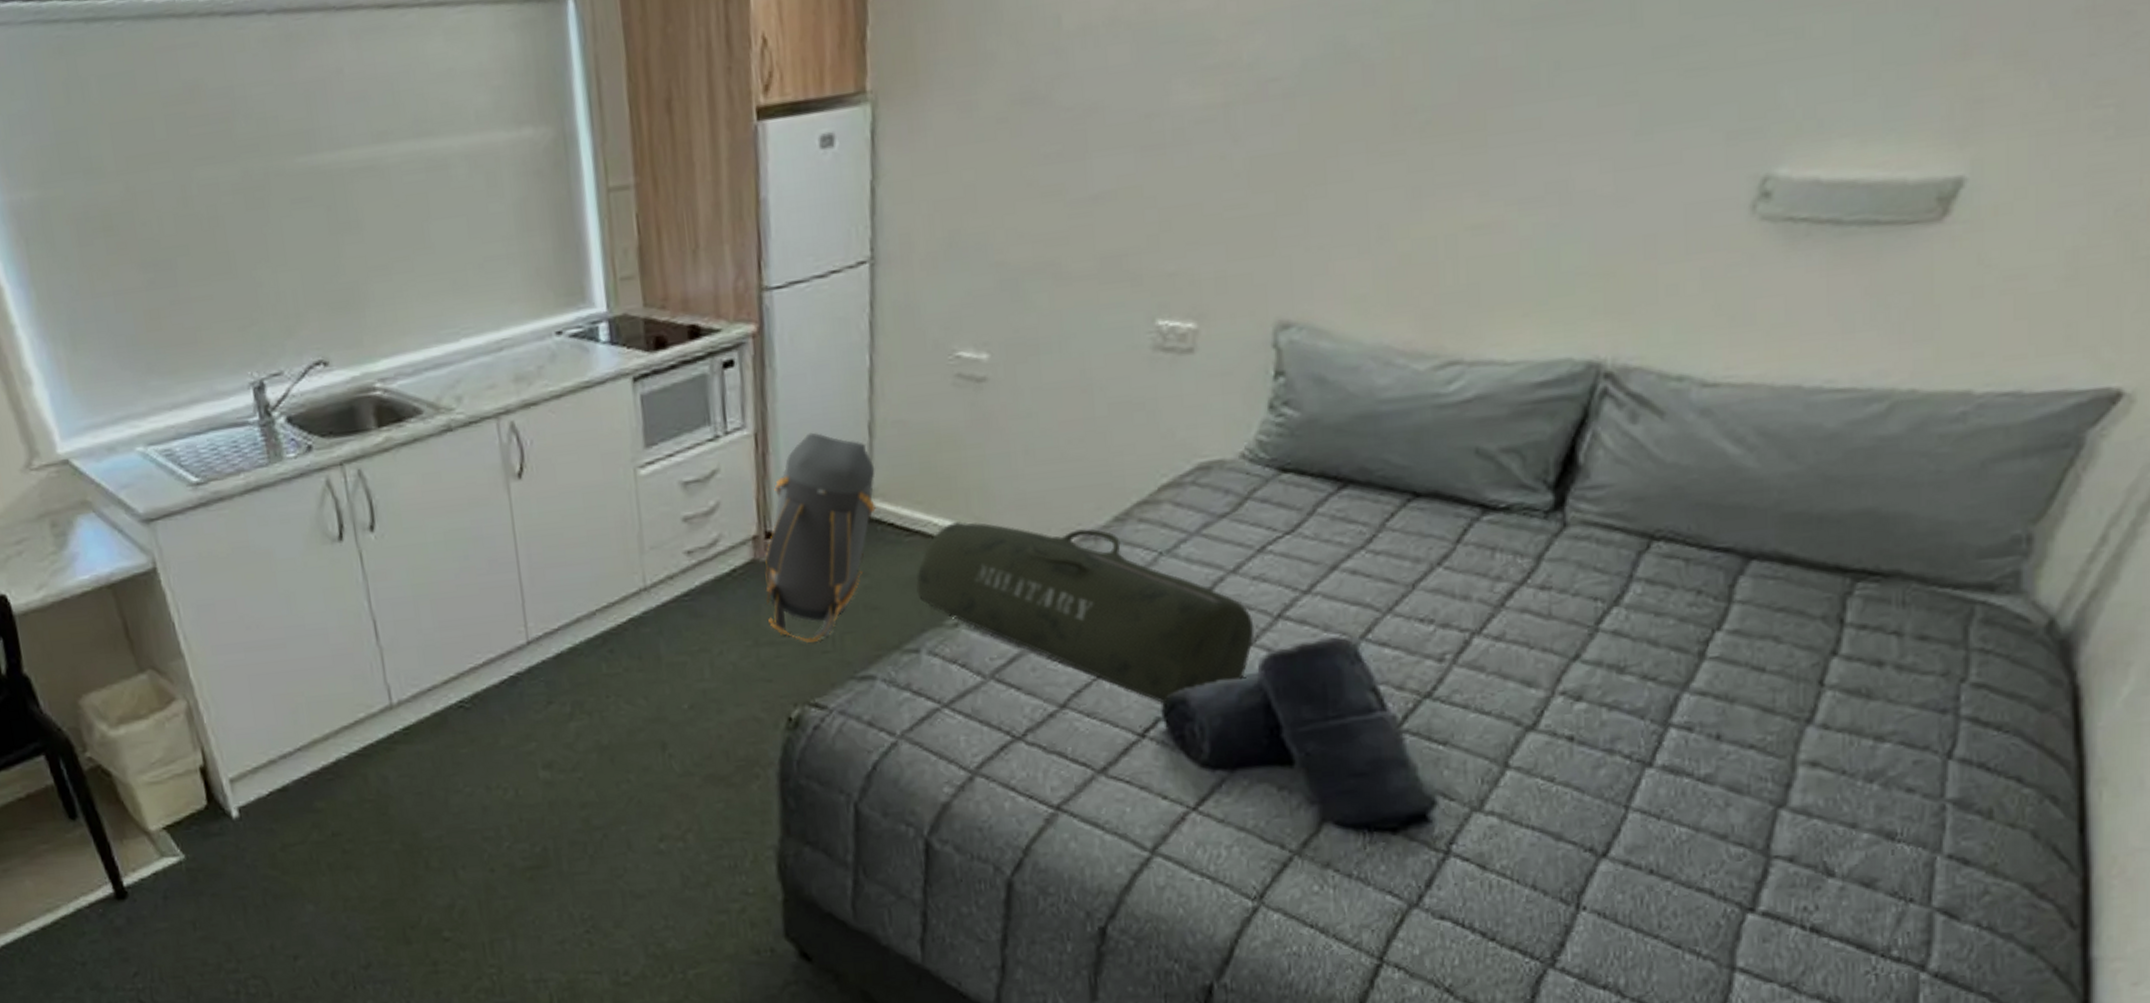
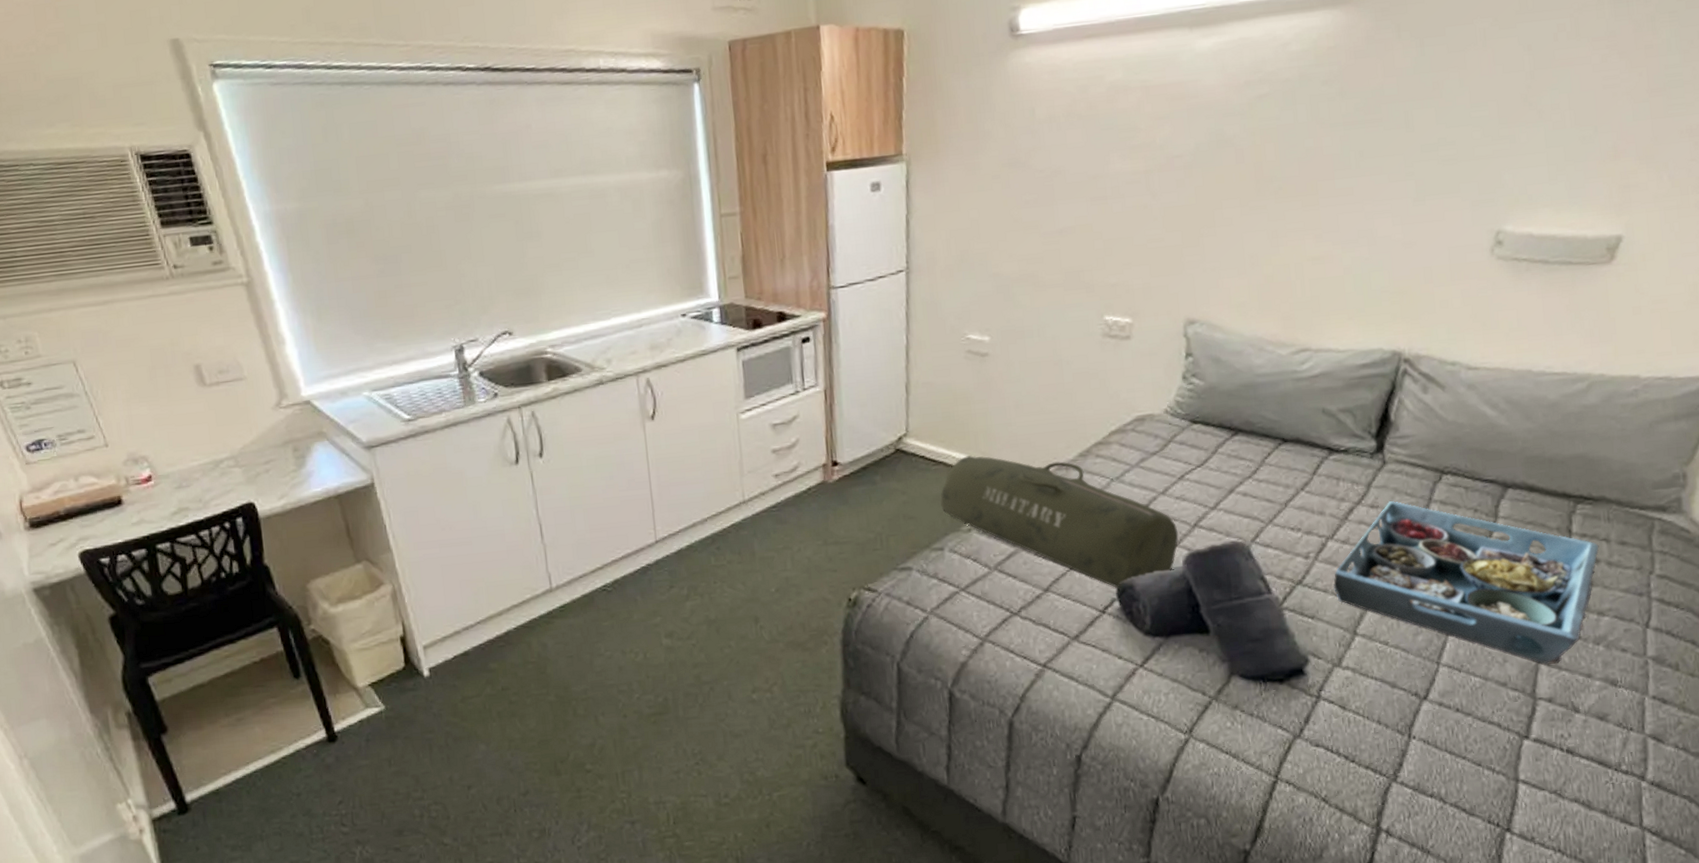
backpack: present [765,432,876,643] -> none [832,390,911,543]
serving tray: none [1477,579,1885,810] -> present [1333,500,1599,665]

